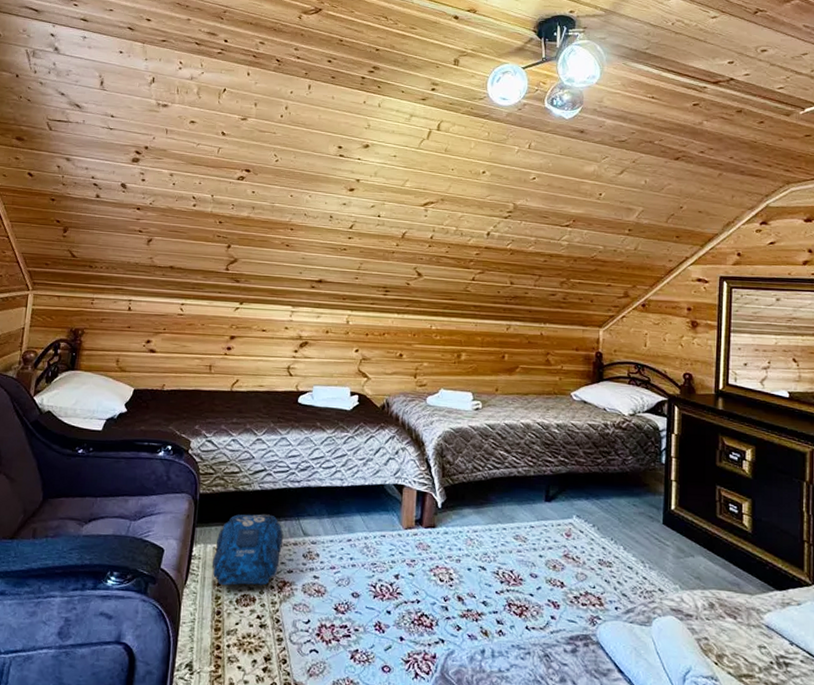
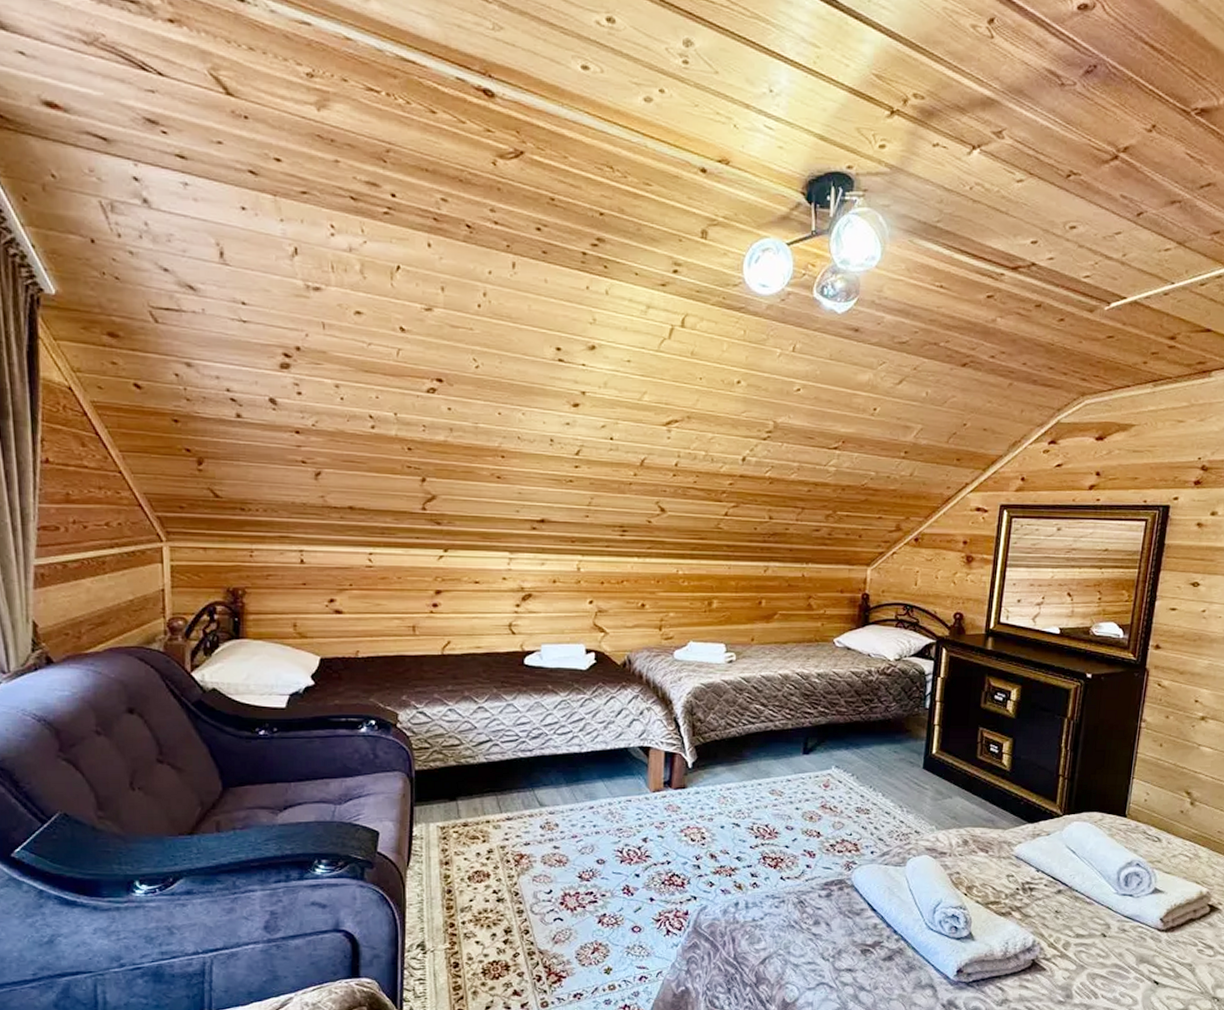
backpack: present [212,514,283,586] -> none [438,787,516,863]

